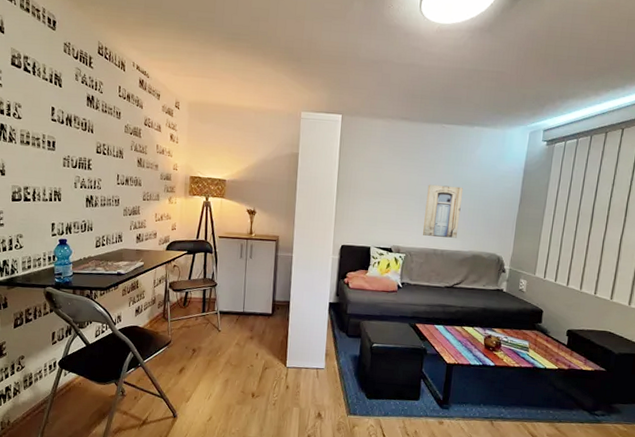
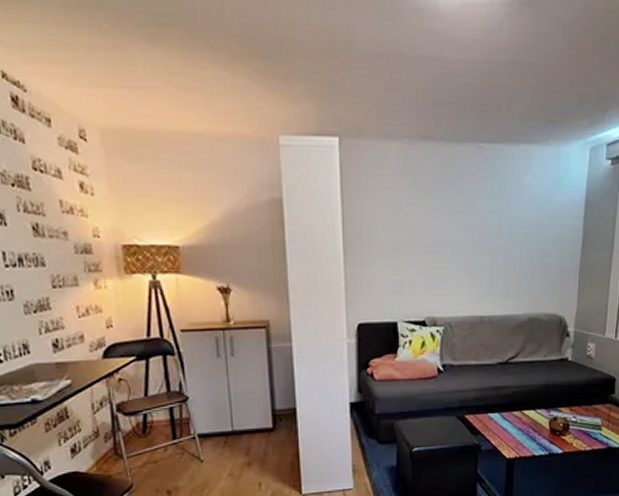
wall art: present [423,184,464,238] -> none [465,229,512,299]

